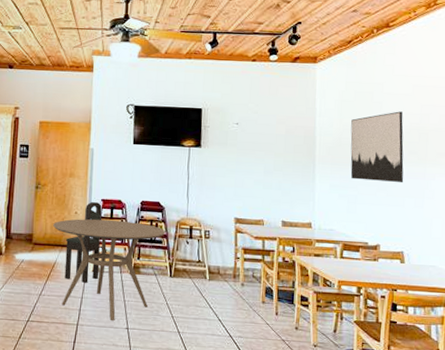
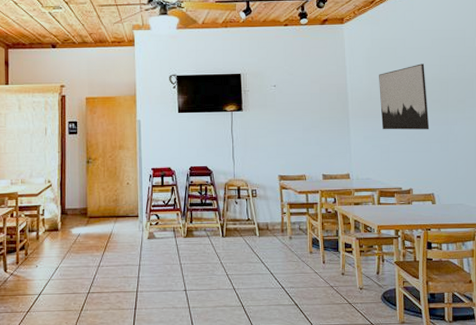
dining table: present [53,219,166,320] -> none [107,187,215,284]
chair: present [64,201,102,283] -> none [119,171,155,250]

